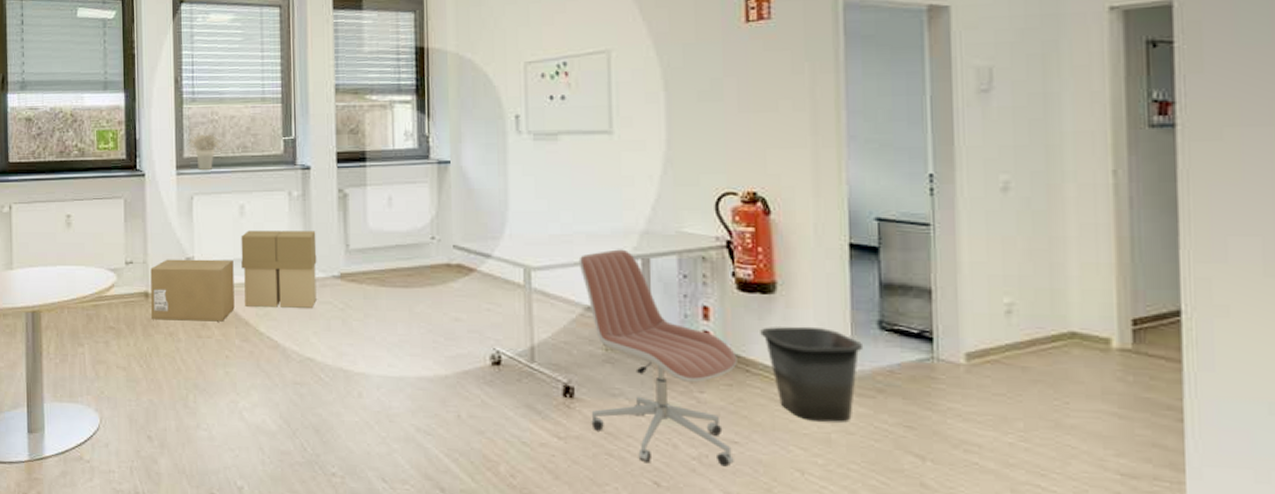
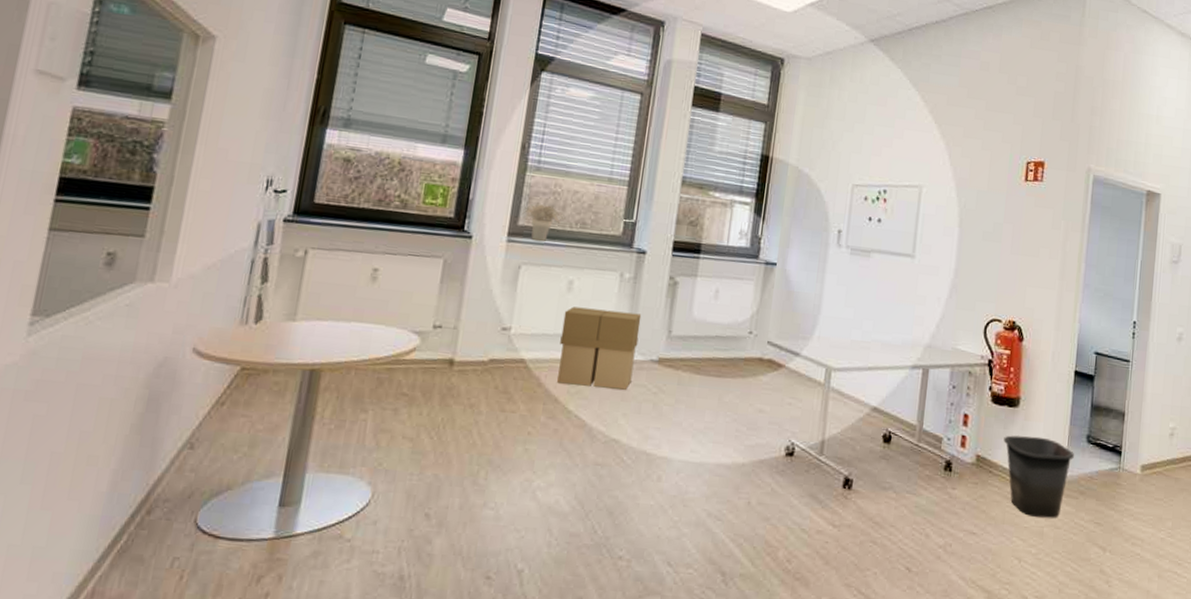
box: present [150,259,235,322] -> none [452,327,553,397]
office chair: present [578,249,737,467] -> none [862,358,984,555]

